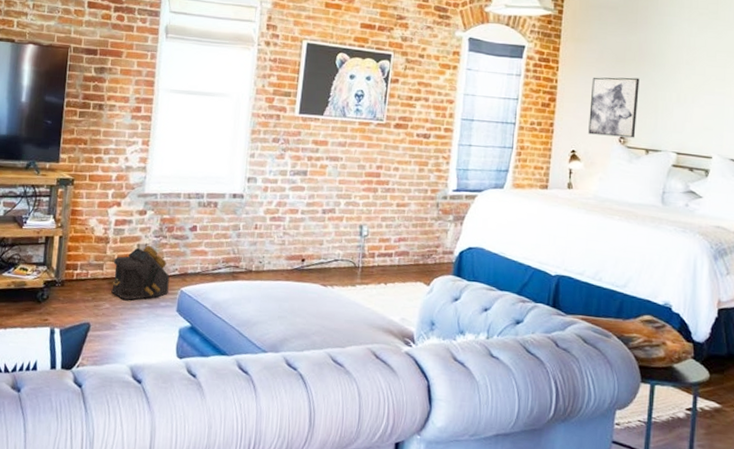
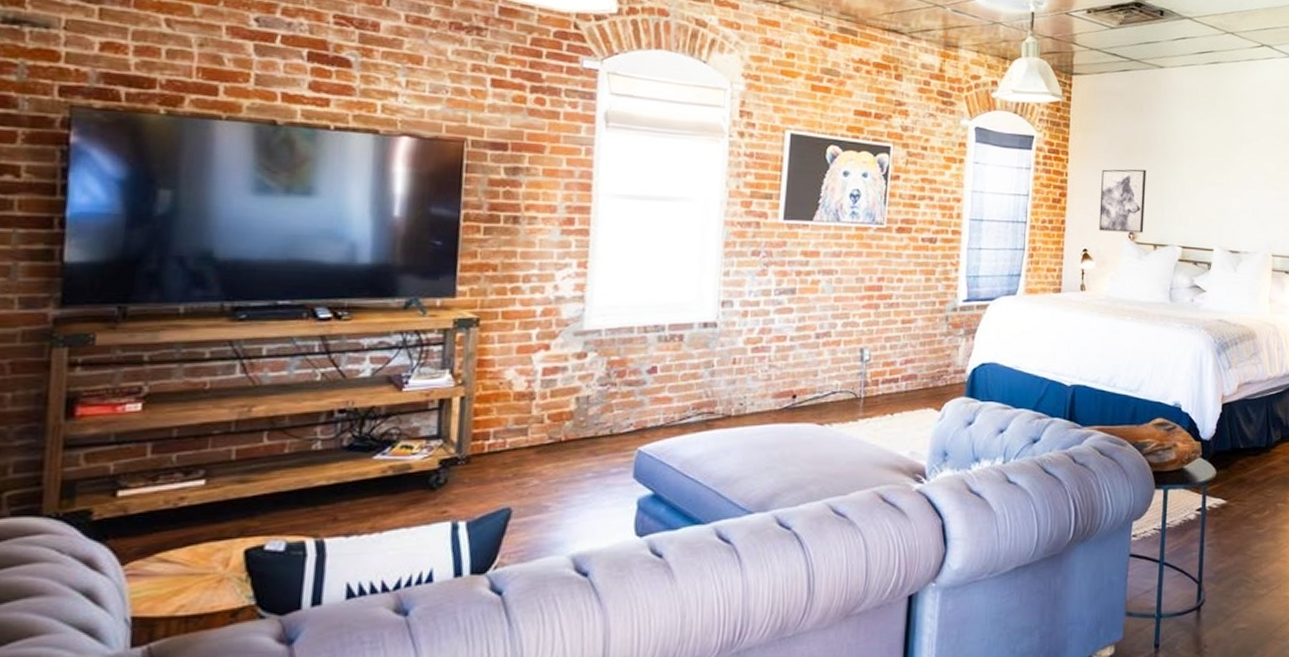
backpack: present [111,245,170,300] -> none [541,397,623,471]

